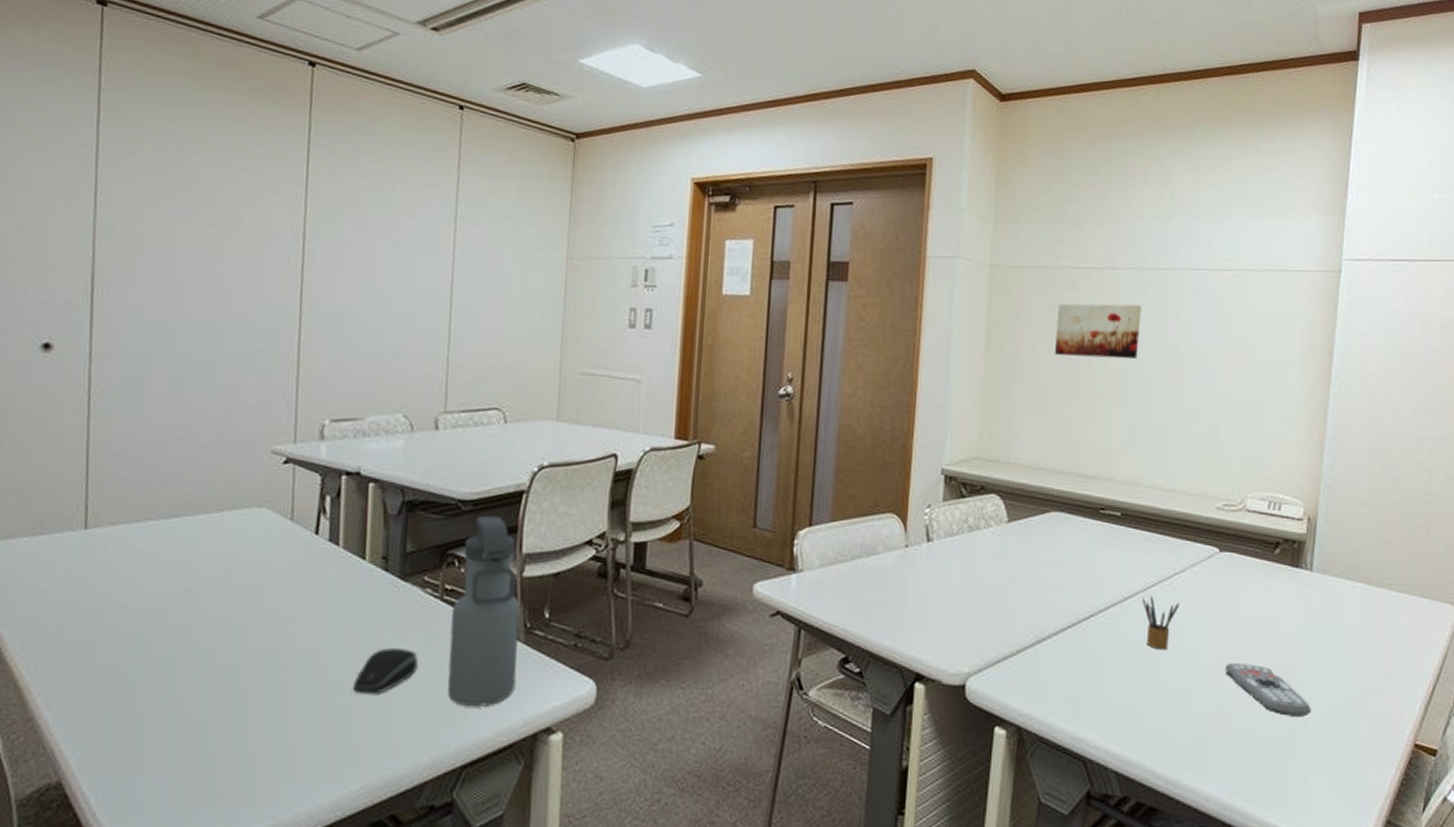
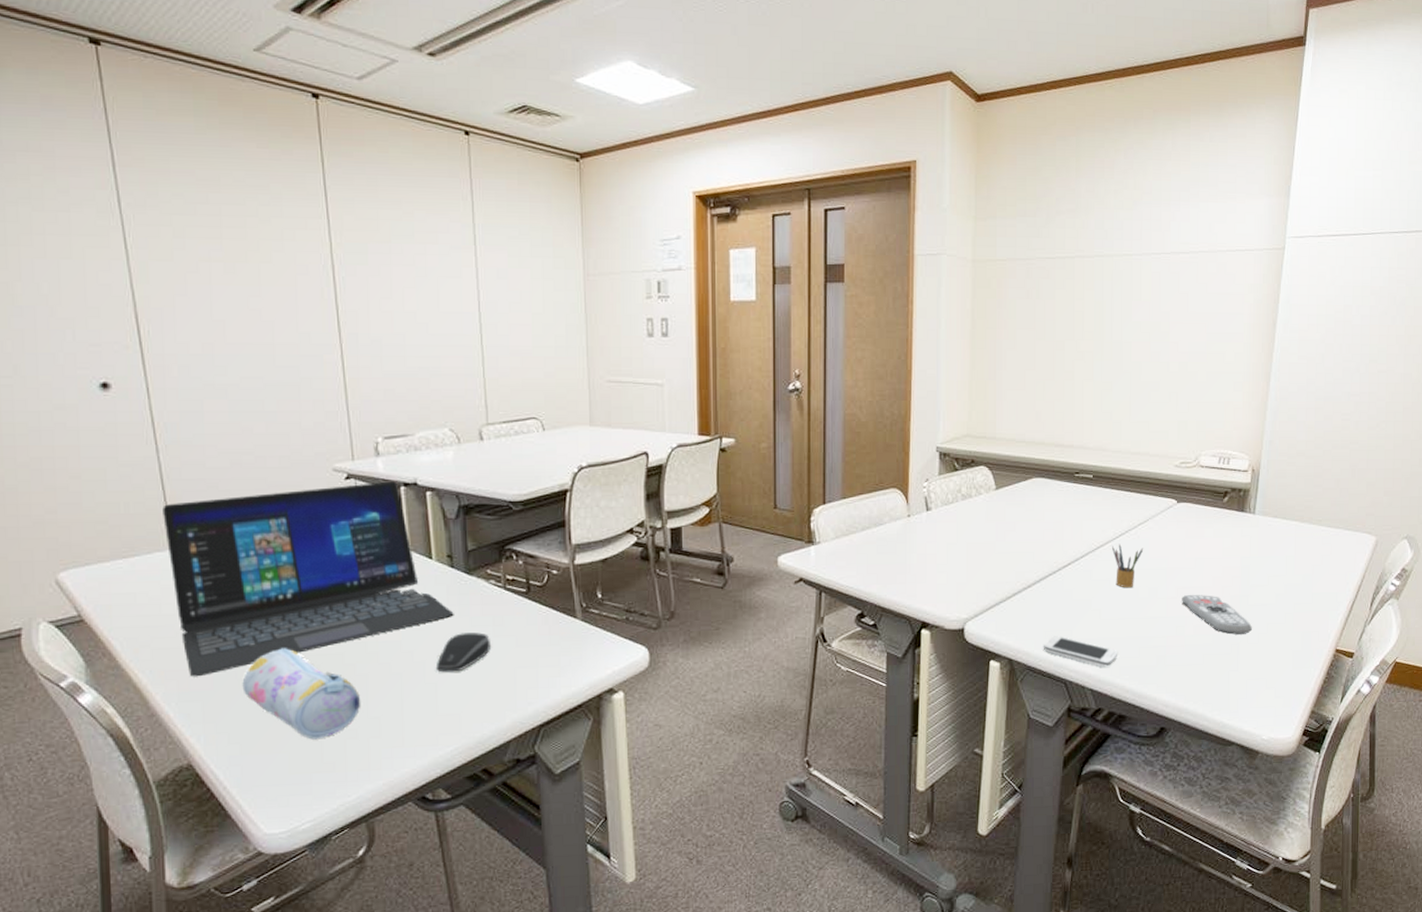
laptop: none [77,468,381,679] -> present [162,481,454,677]
pencil case: none [133,651,263,764] -> present [242,648,361,740]
water bottle: present [447,515,520,707] -> none [515,513,578,677]
wall art: present [1054,303,1141,359] -> none [1032,289,1108,340]
smartphone: none [1059,702,1149,745] -> present [1044,636,1118,667]

